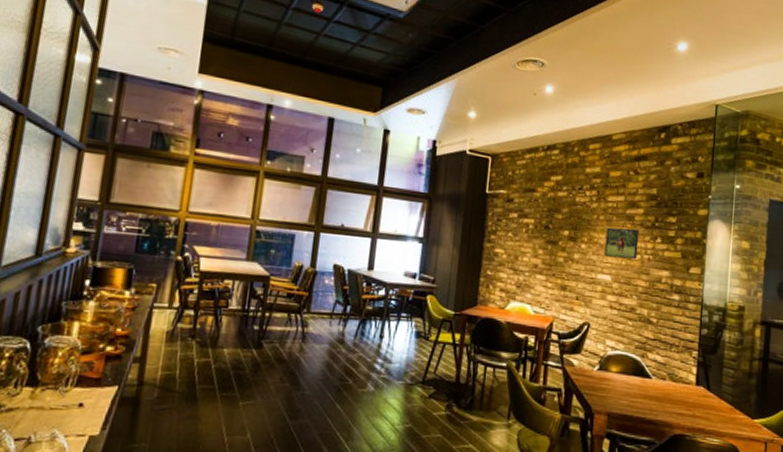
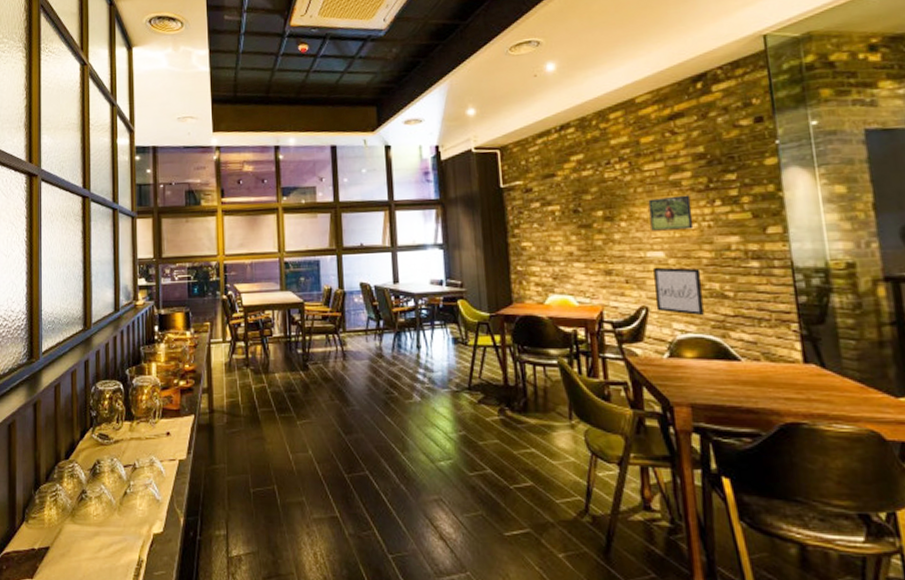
wall art: none [596,288,636,337] -> present [653,267,704,316]

